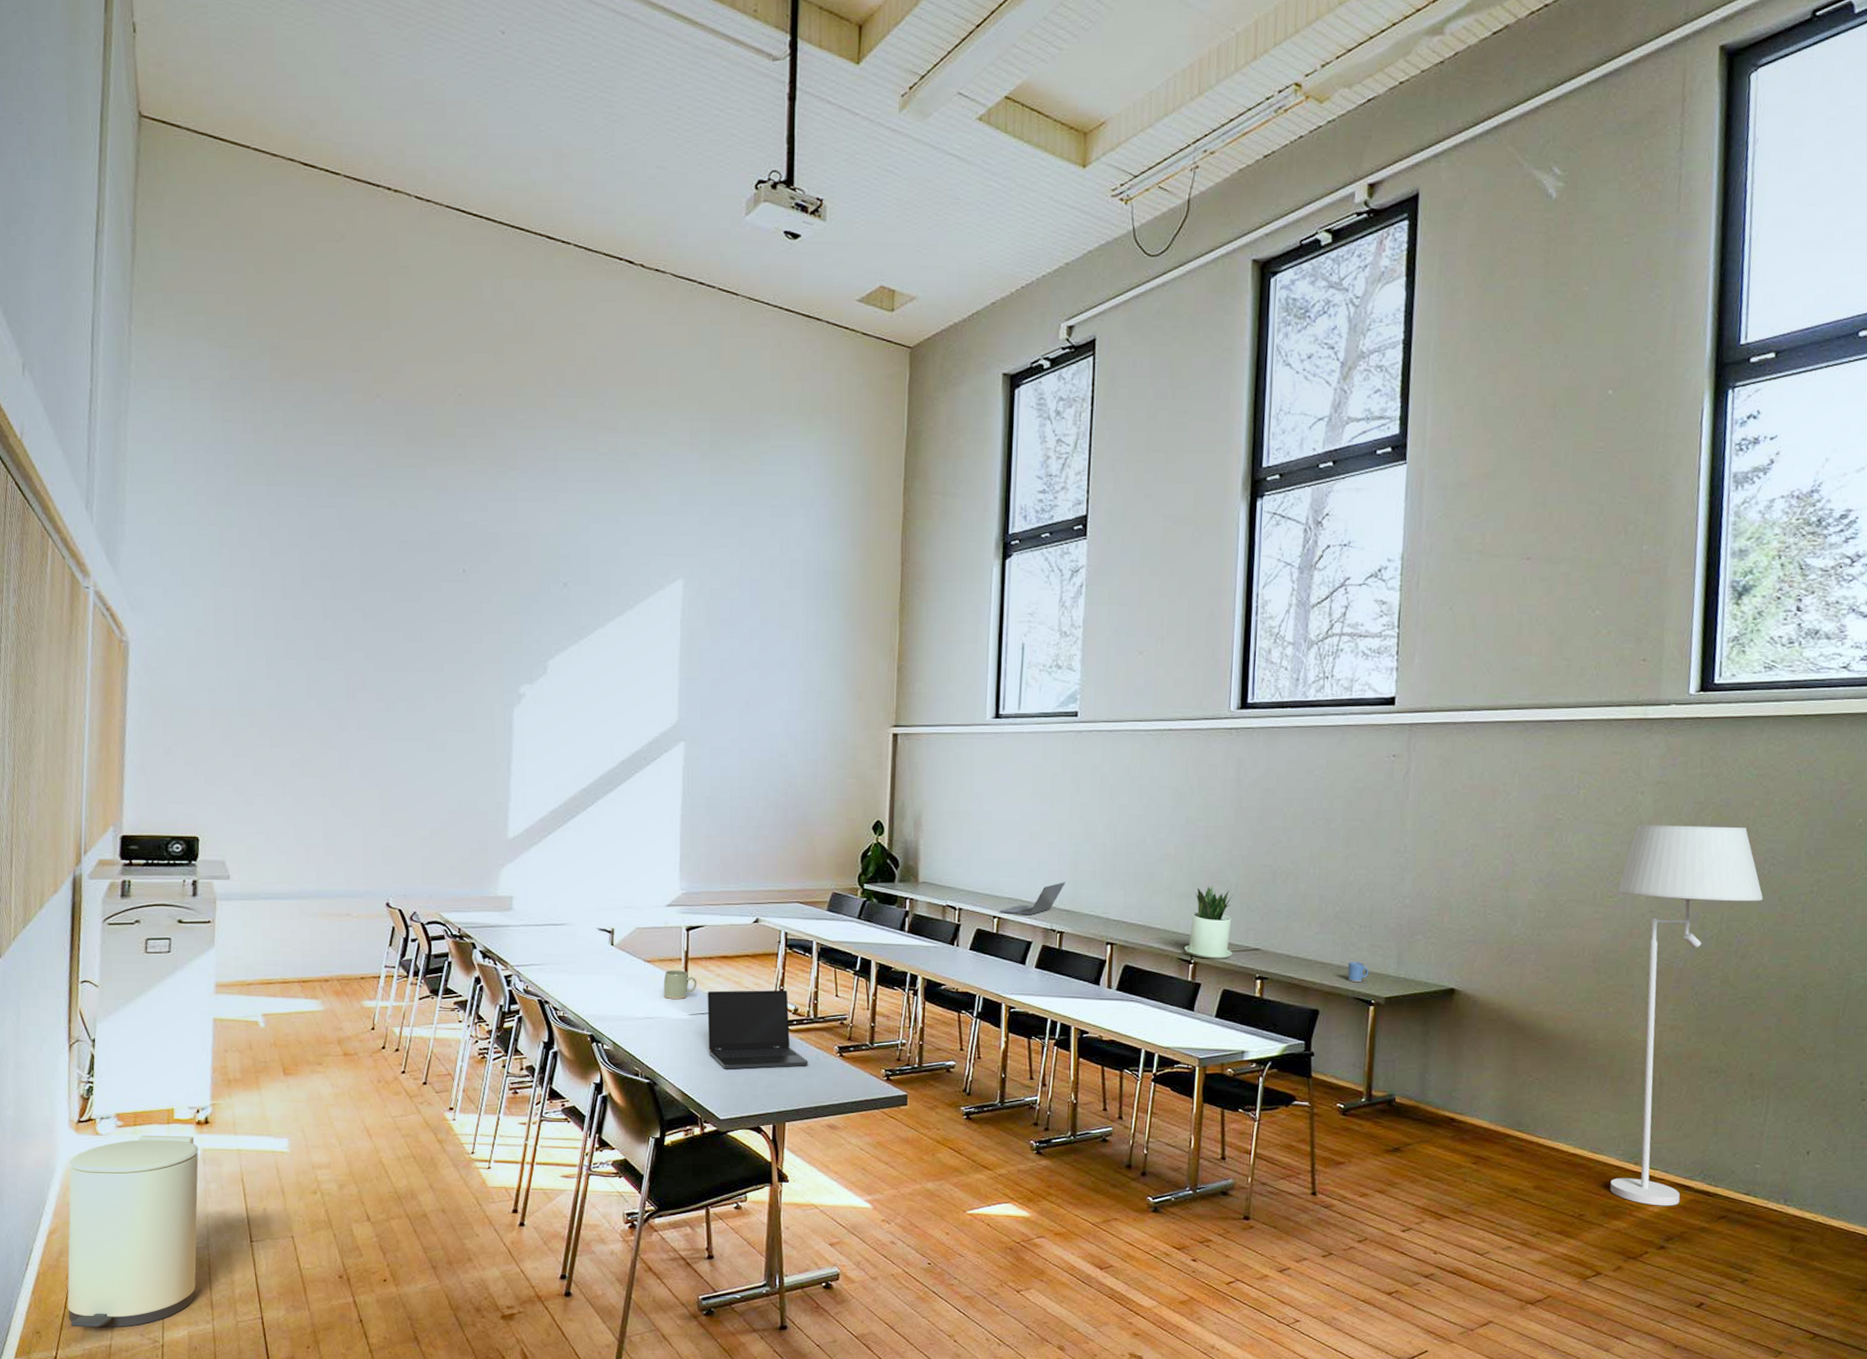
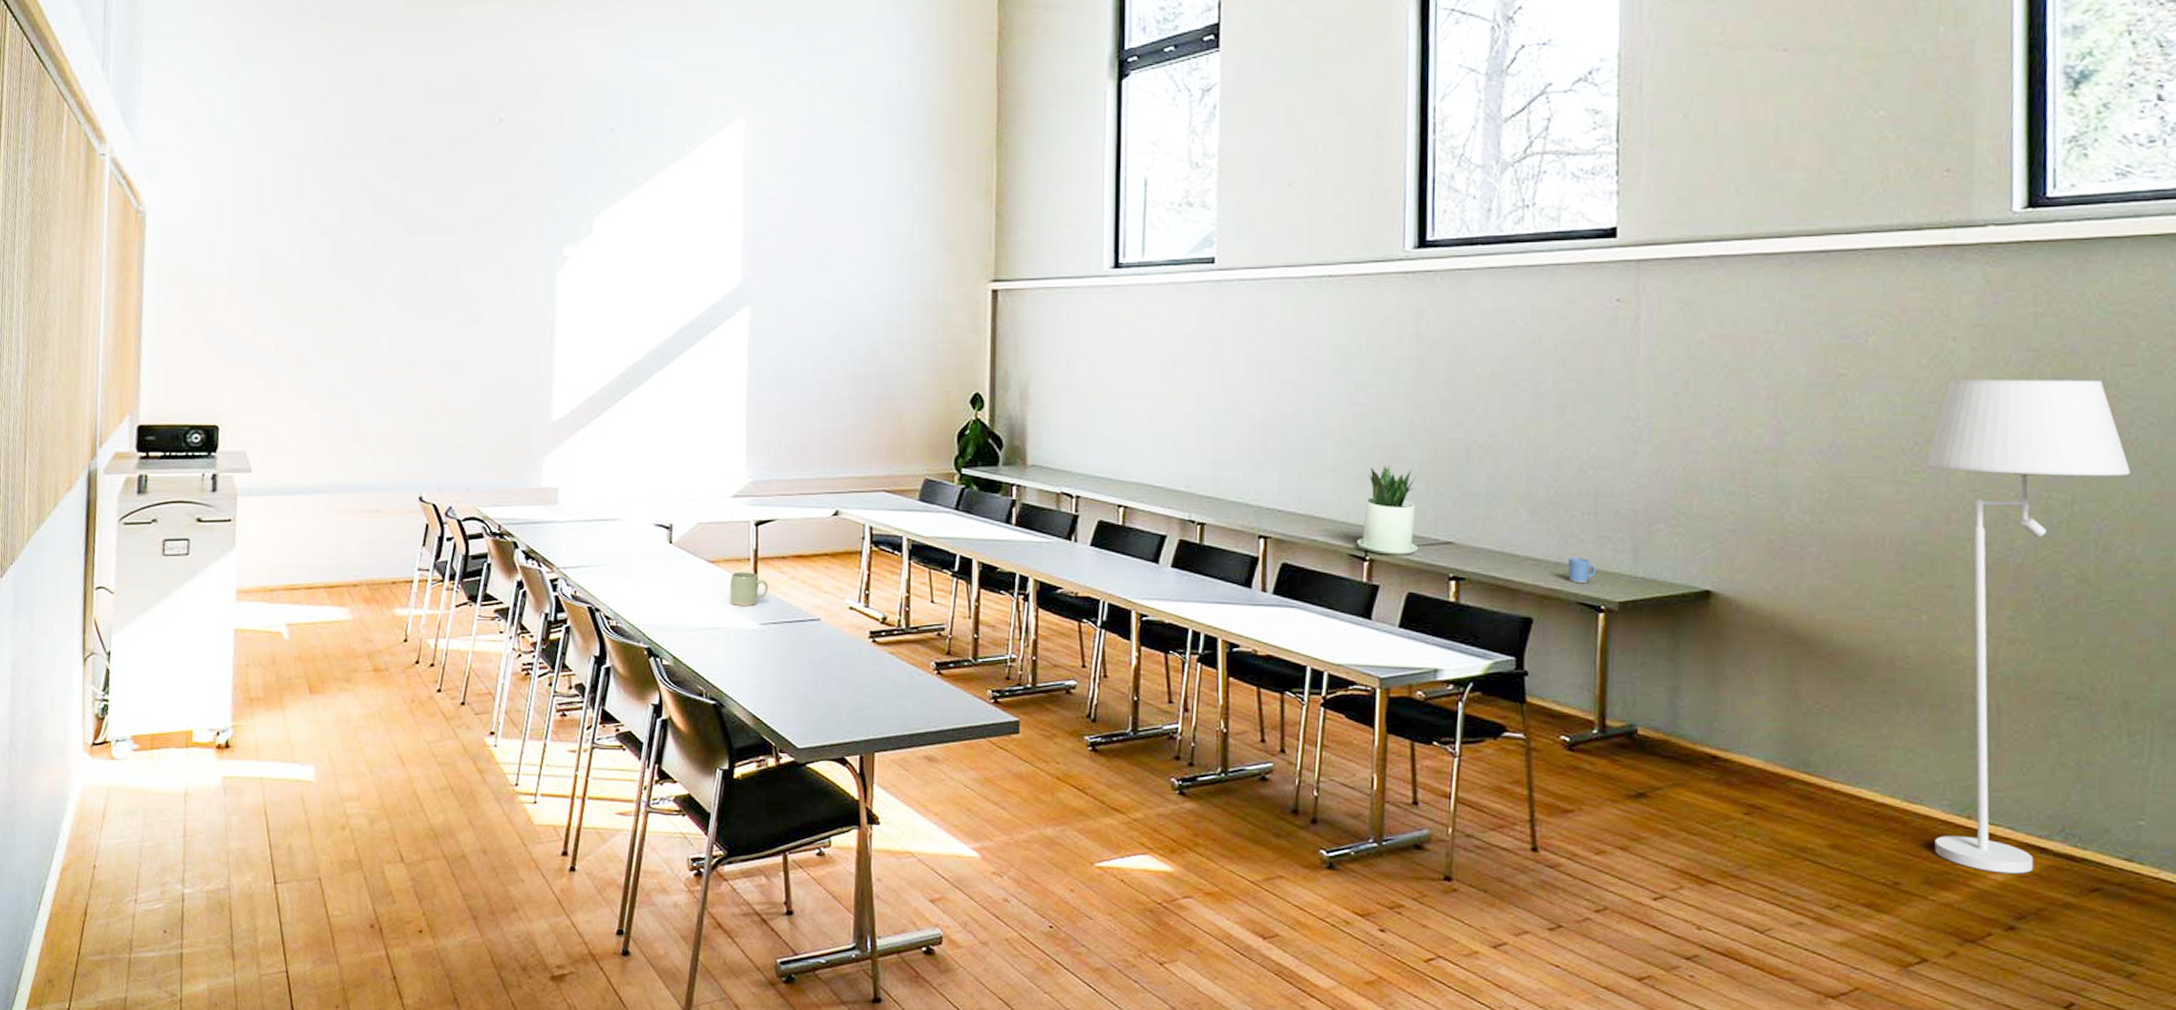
pedal bin: present [67,1135,199,1328] -> none [80,760,219,978]
laptop: present [707,989,808,1069] -> none [780,594,900,689]
laptop: present [999,882,1065,915] -> none [1126,463,1206,504]

